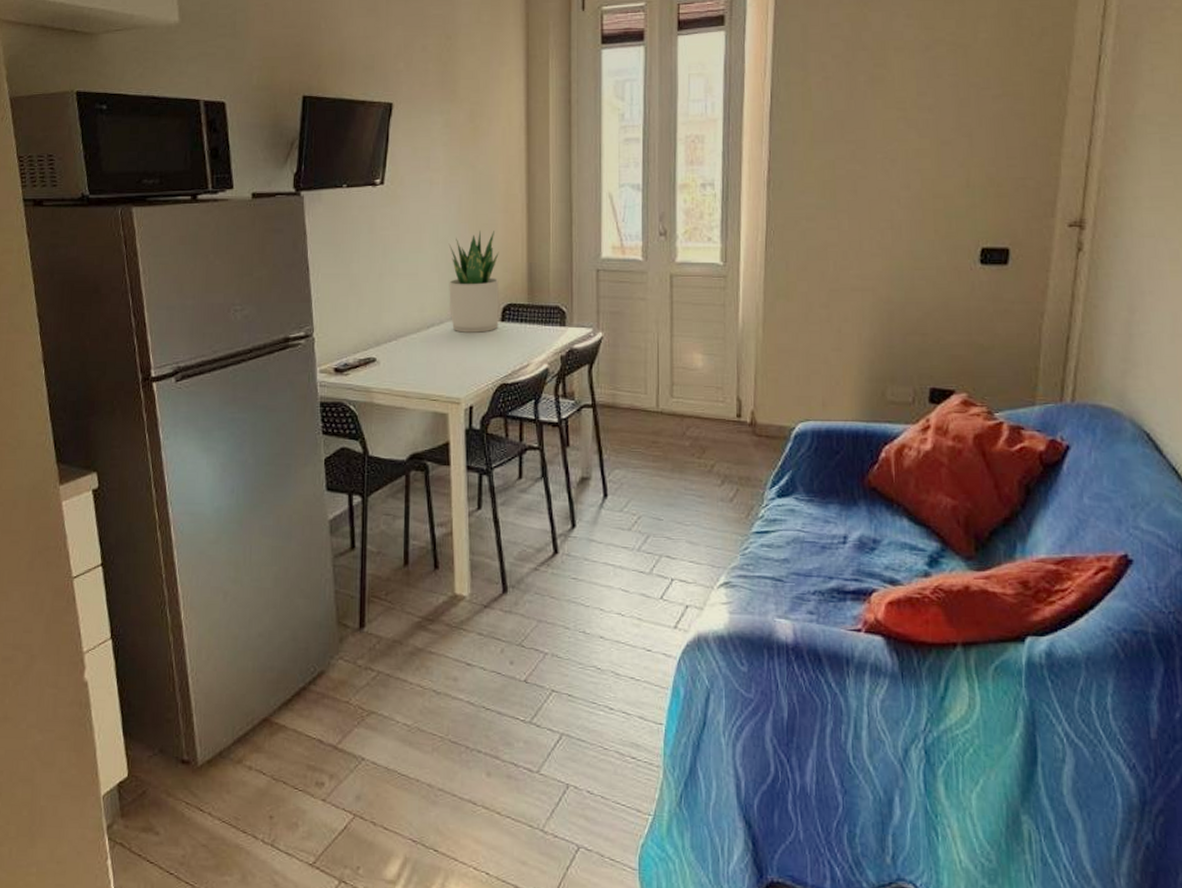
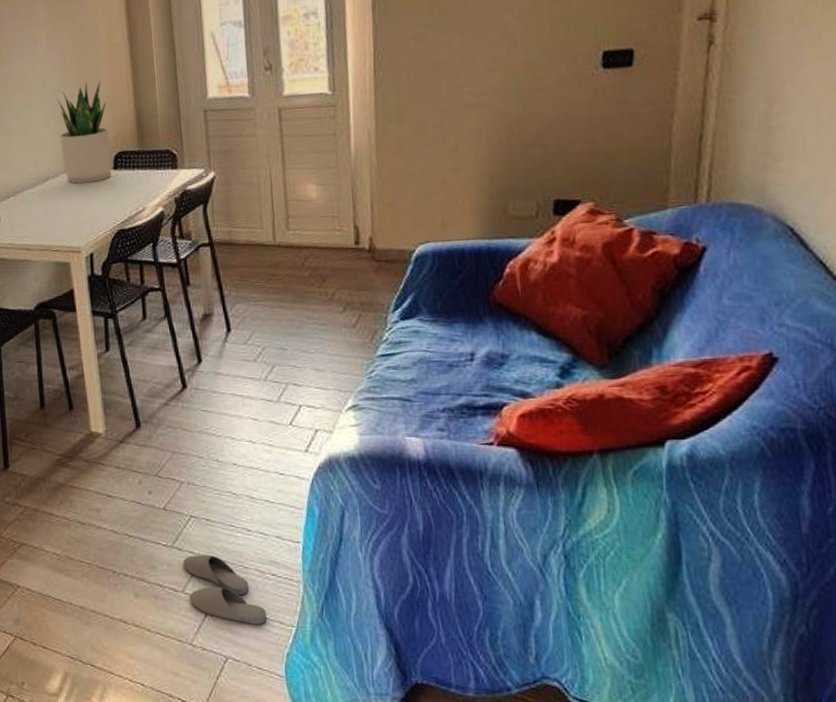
slippers: none [540,732,624,813] -> present [182,554,267,626]

